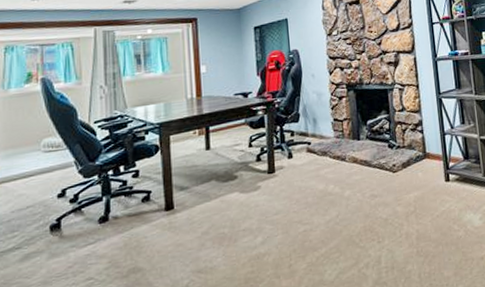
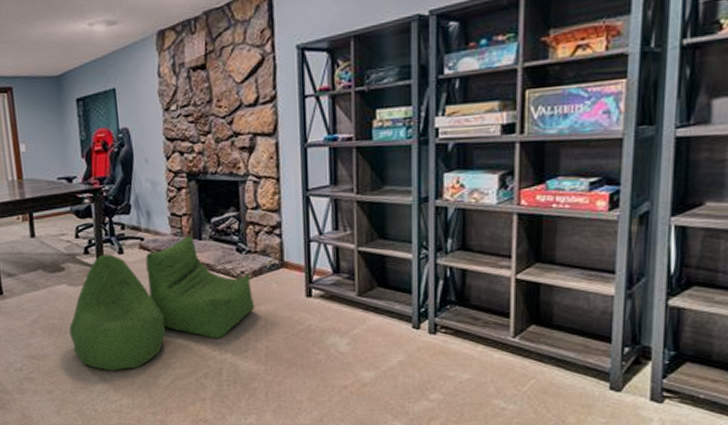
bean bag chair: none [239,137,406,275] -> present [69,235,255,372]

